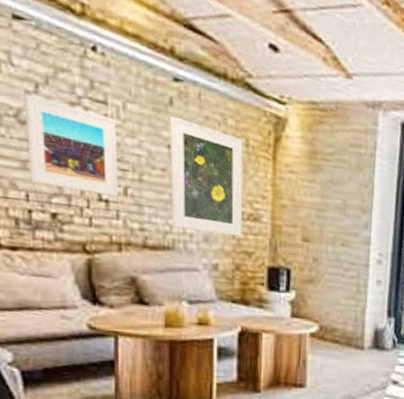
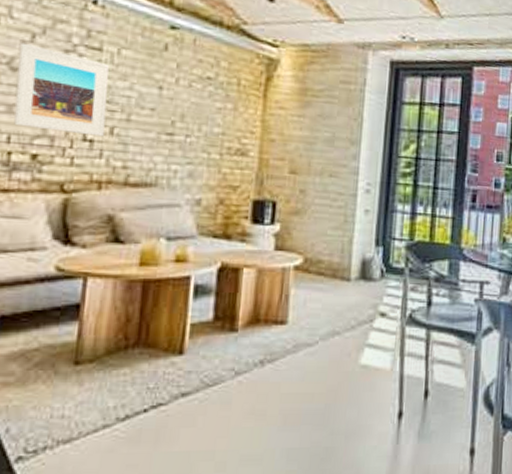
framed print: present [170,115,243,236] -> none [156,60,235,171]

